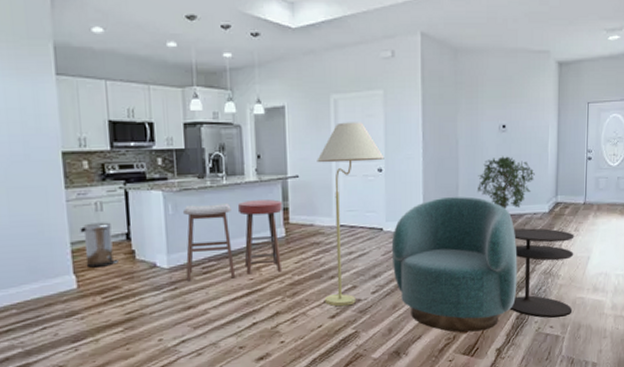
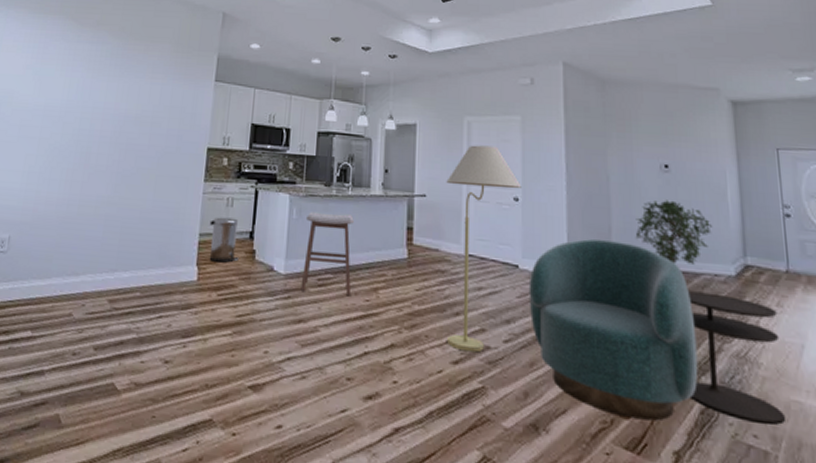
bar stool: present [237,199,283,275] -> none [360,214,406,298]

